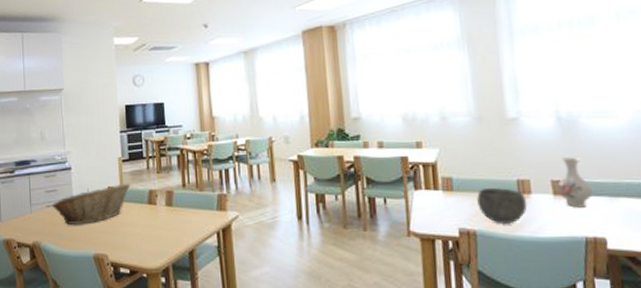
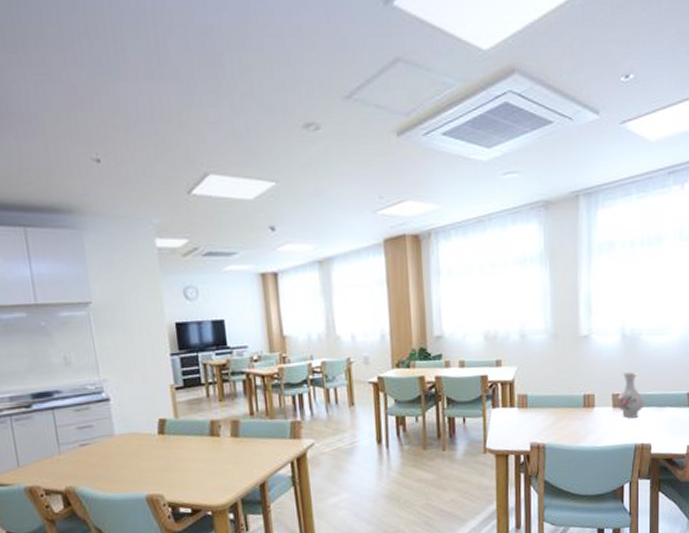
fruit basket: present [52,183,131,224] -> none [87,413,188,465]
bowl: present [477,187,528,223] -> none [548,402,591,436]

